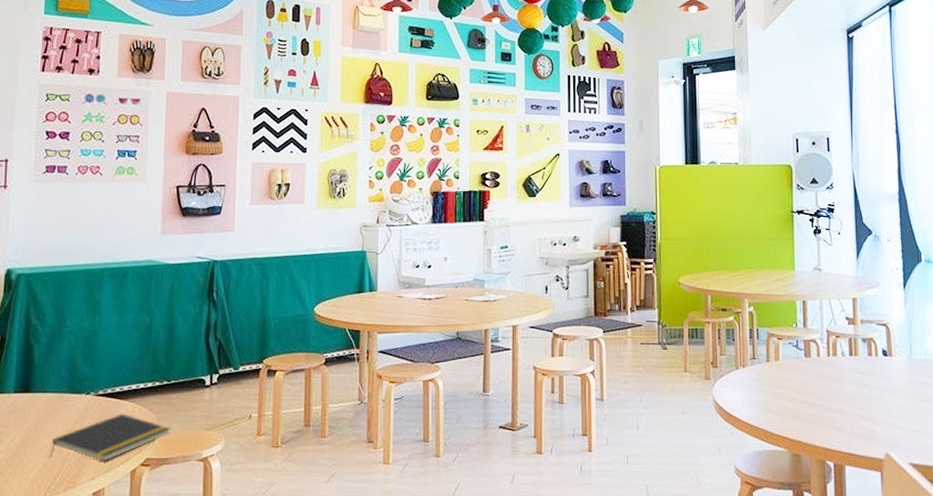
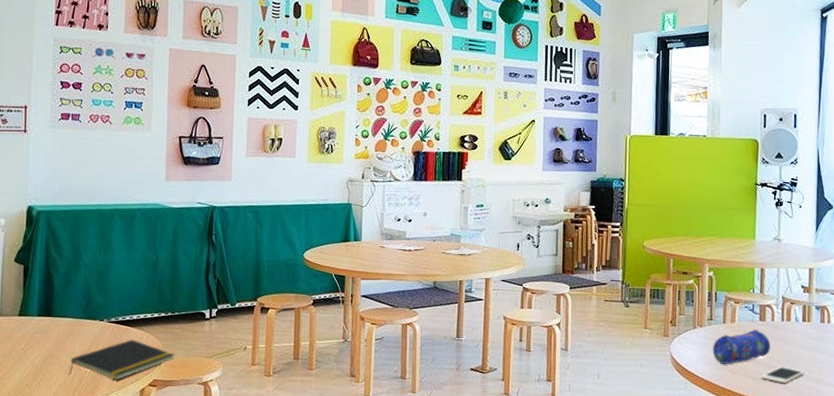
pencil case: none [757,367,817,407] -> present [712,329,770,365]
cell phone: none [810,405,856,425] -> present [761,366,806,384]

